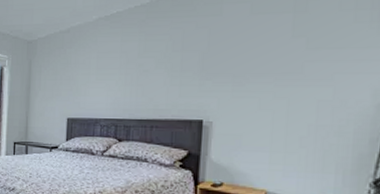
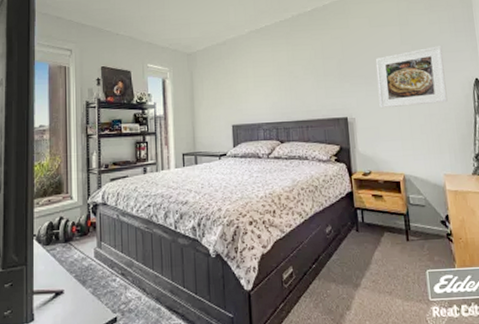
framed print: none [247,40,354,114] -> present [375,46,448,109]

